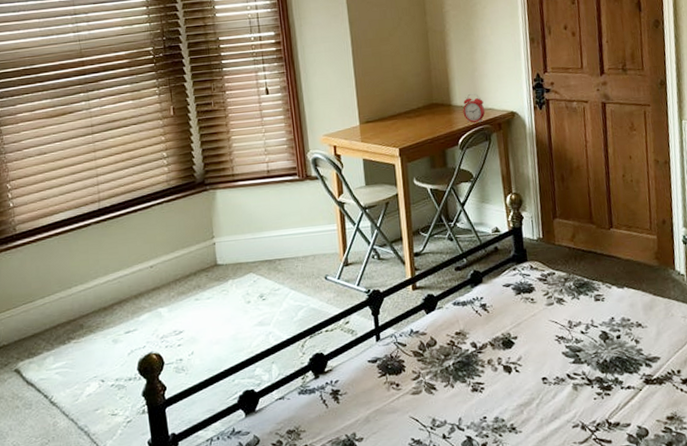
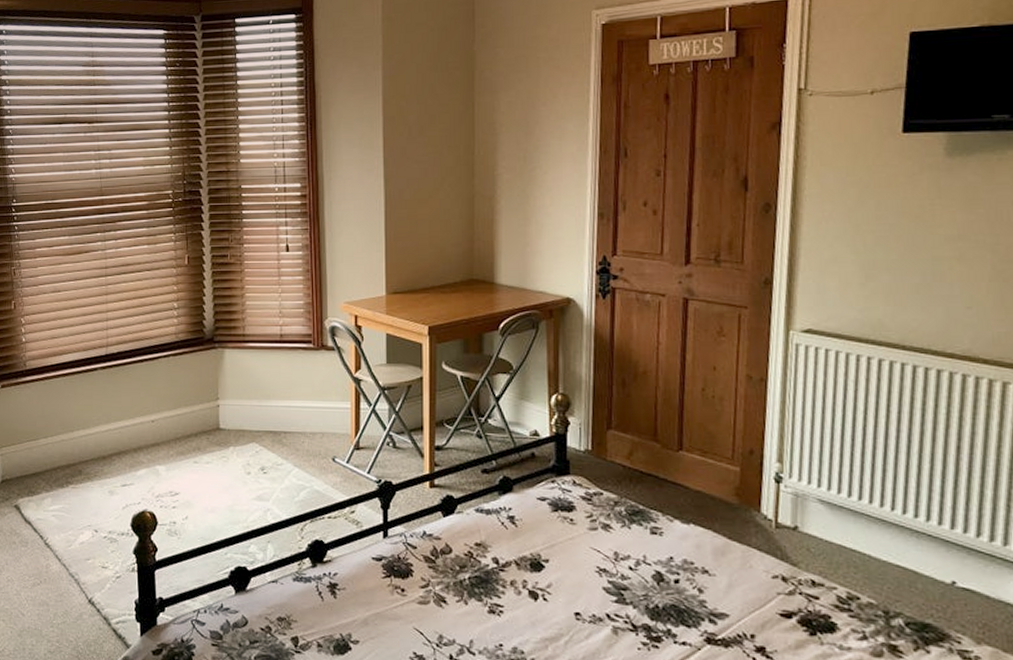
alarm clock: present [463,93,485,123] -> none [508,271,535,307]

